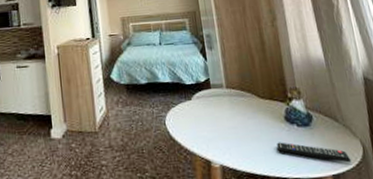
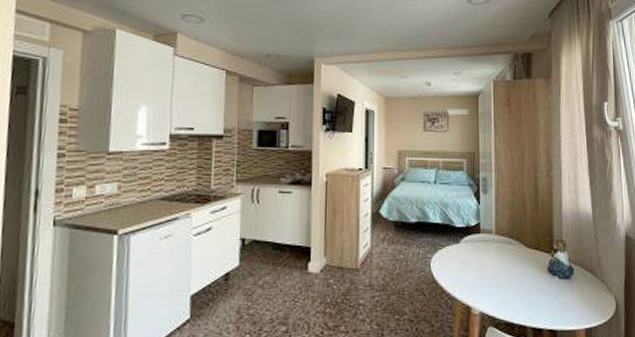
remote control: present [277,142,352,163] -> none [537,293,604,317]

